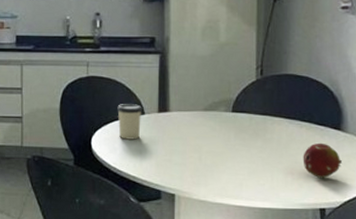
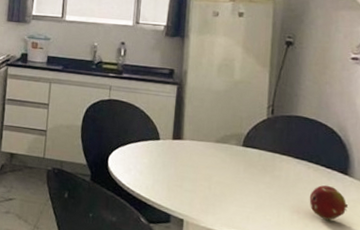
cup: present [117,104,142,140] -> none [134,128,158,163]

